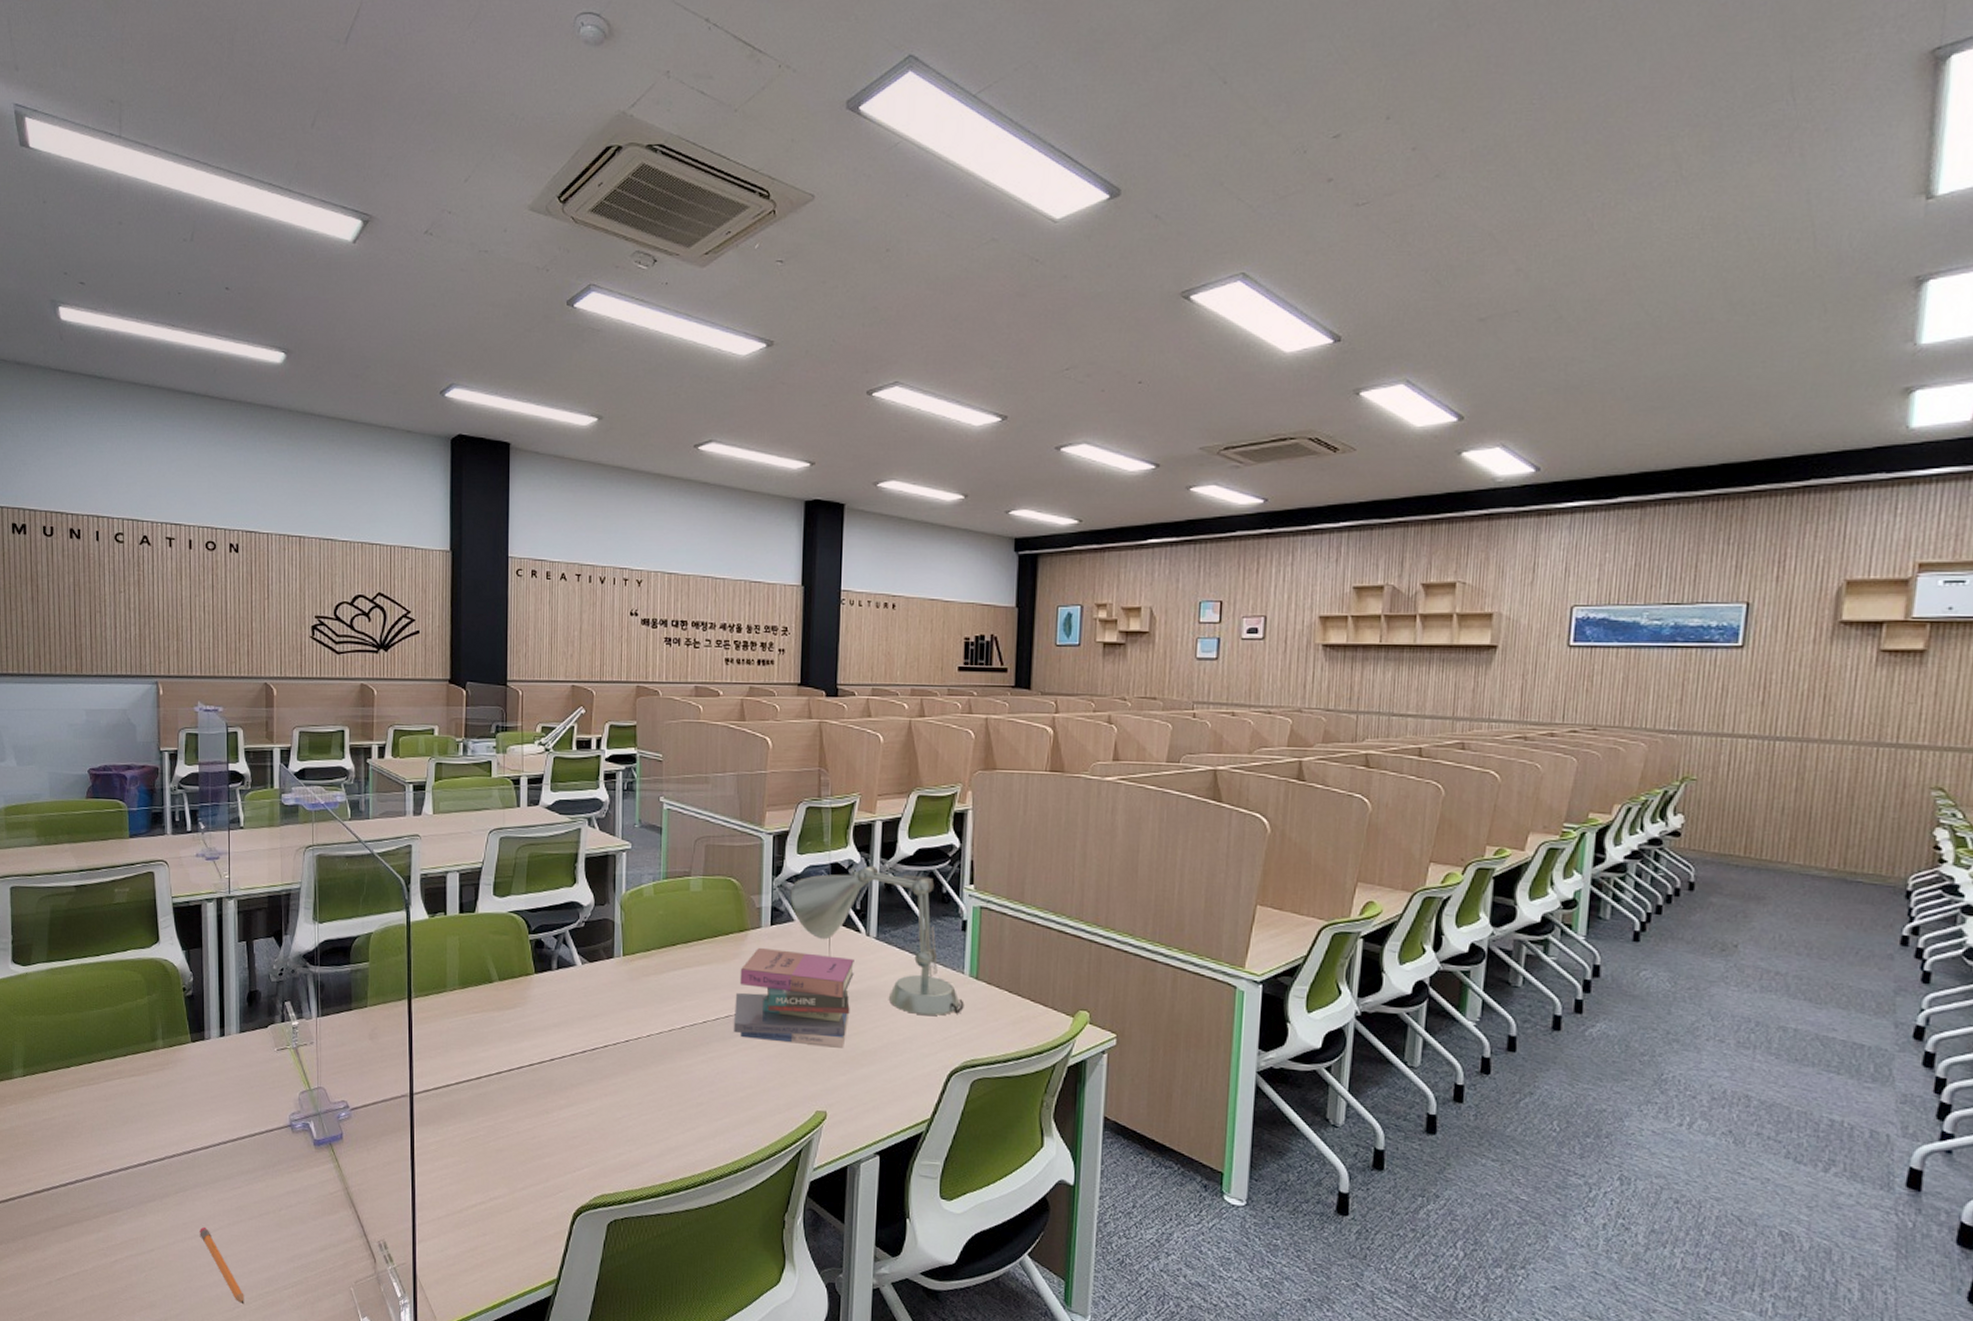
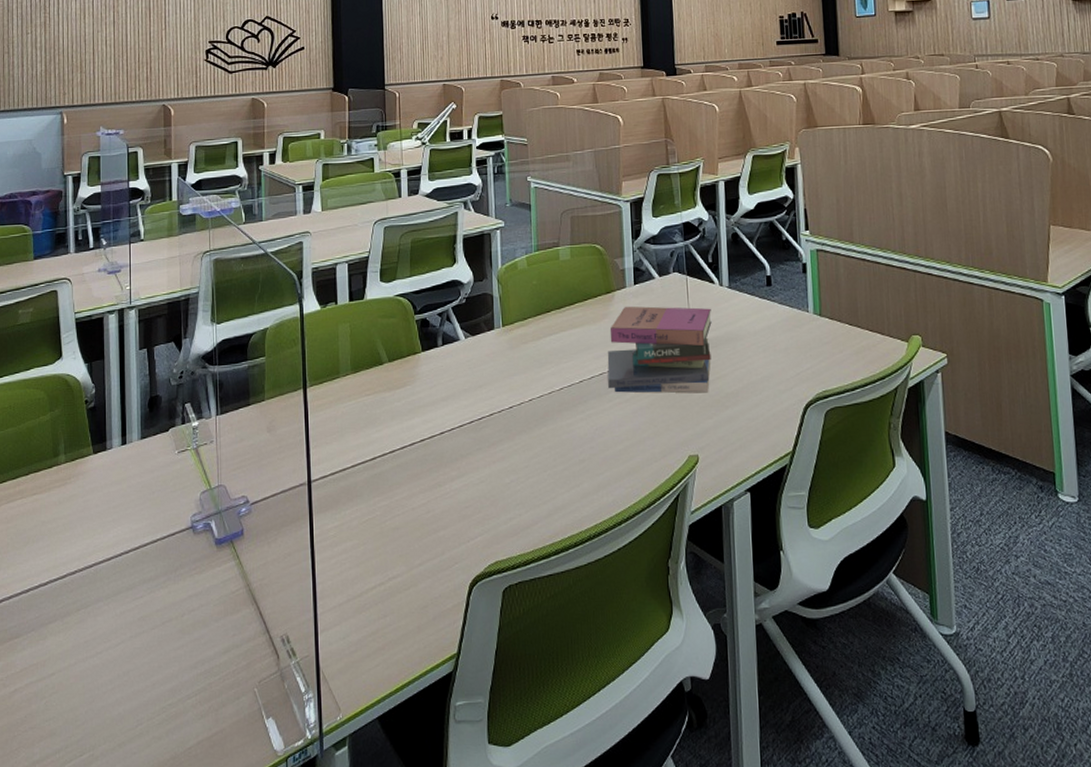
pencil: present [200,1226,244,1305] -> none [101,642,147,721]
desk lamp: present [790,865,964,1016] -> none [649,221,812,354]

